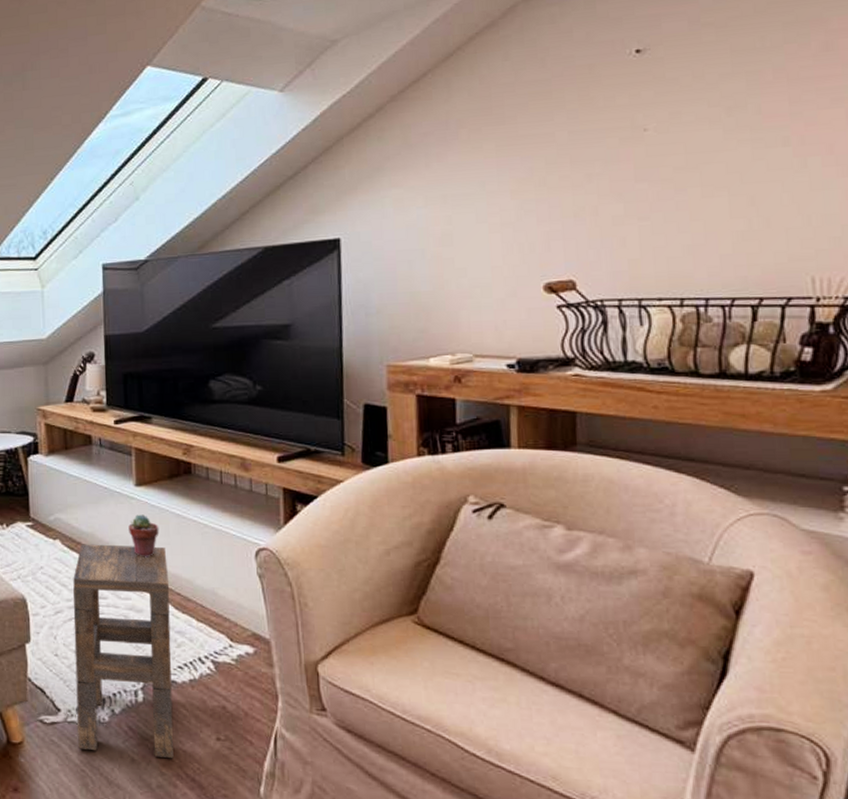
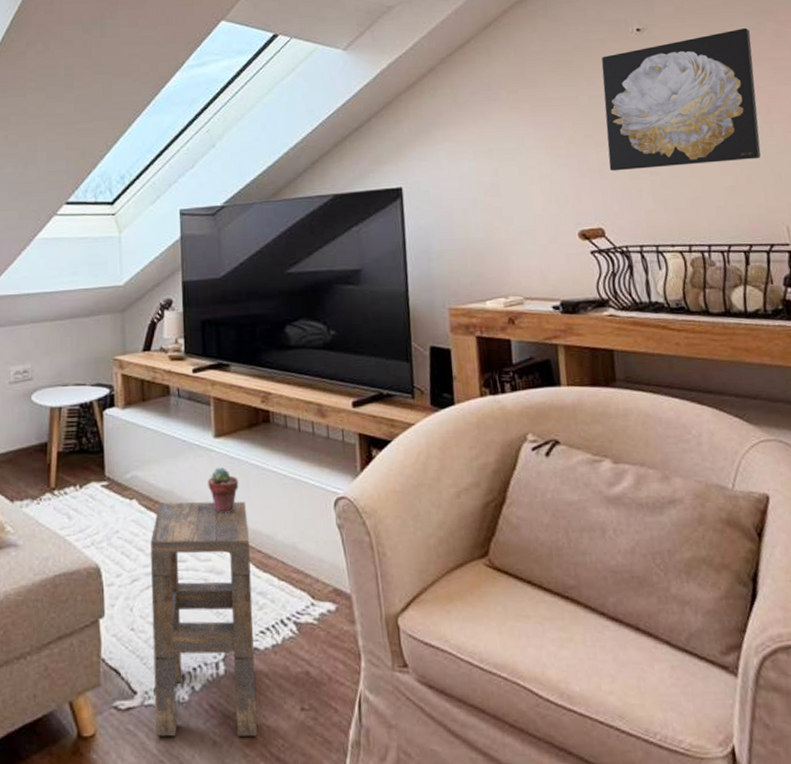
wall art: none [587,42,789,217] -> present [601,28,761,171]

